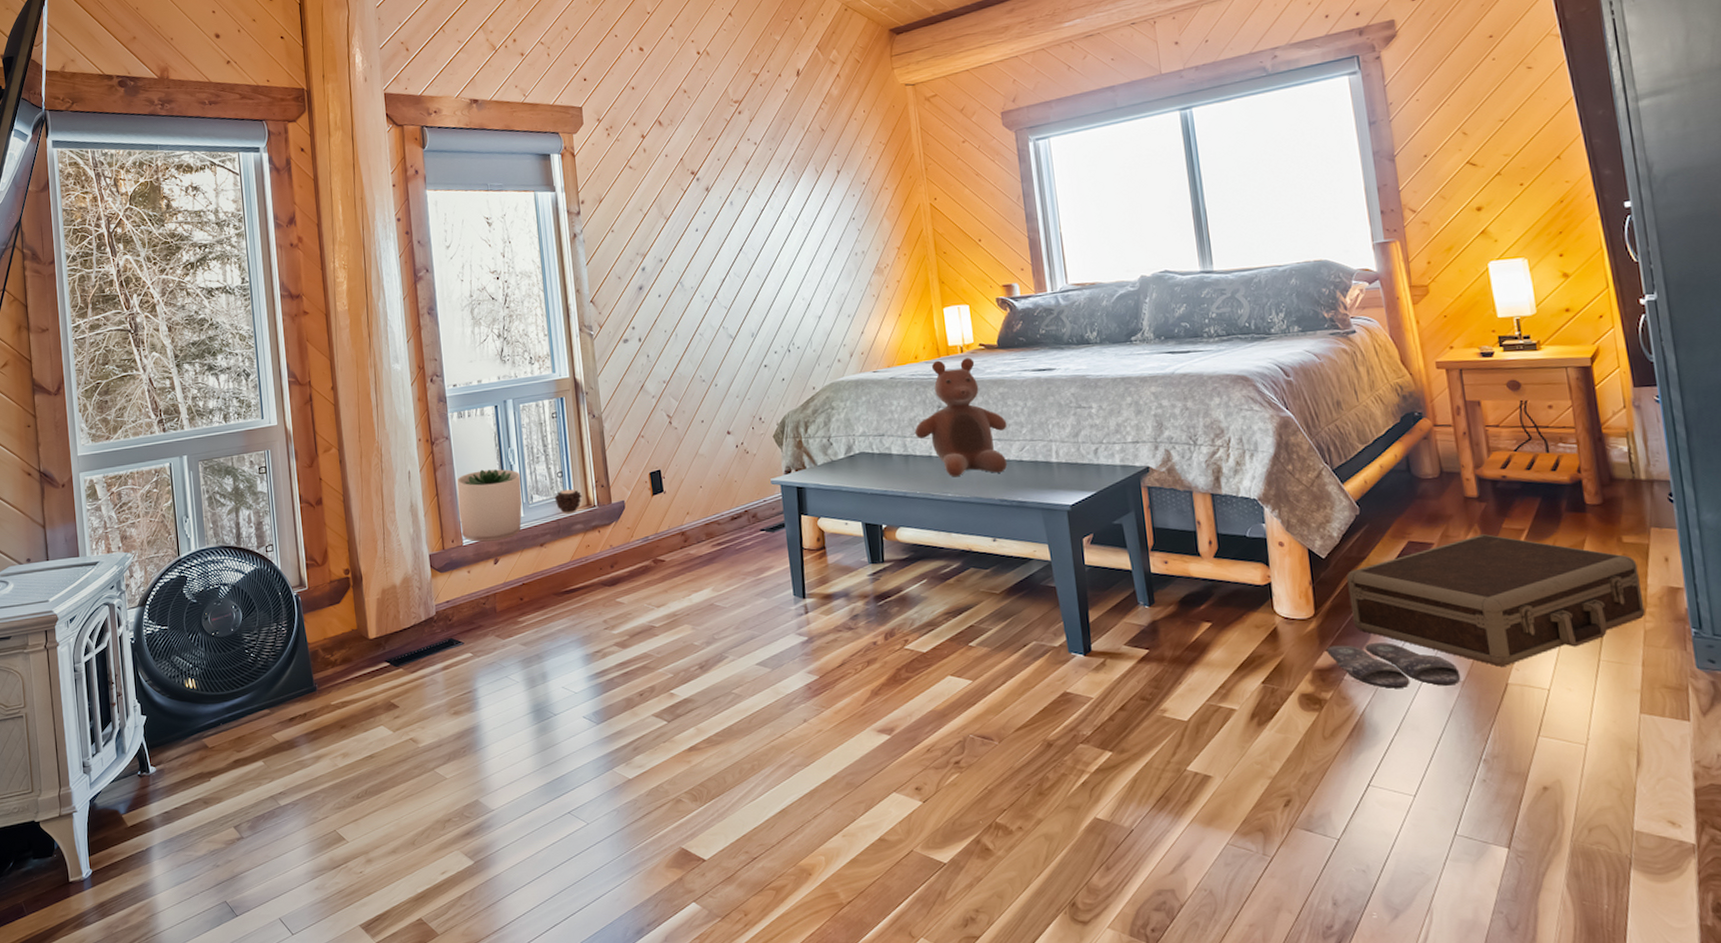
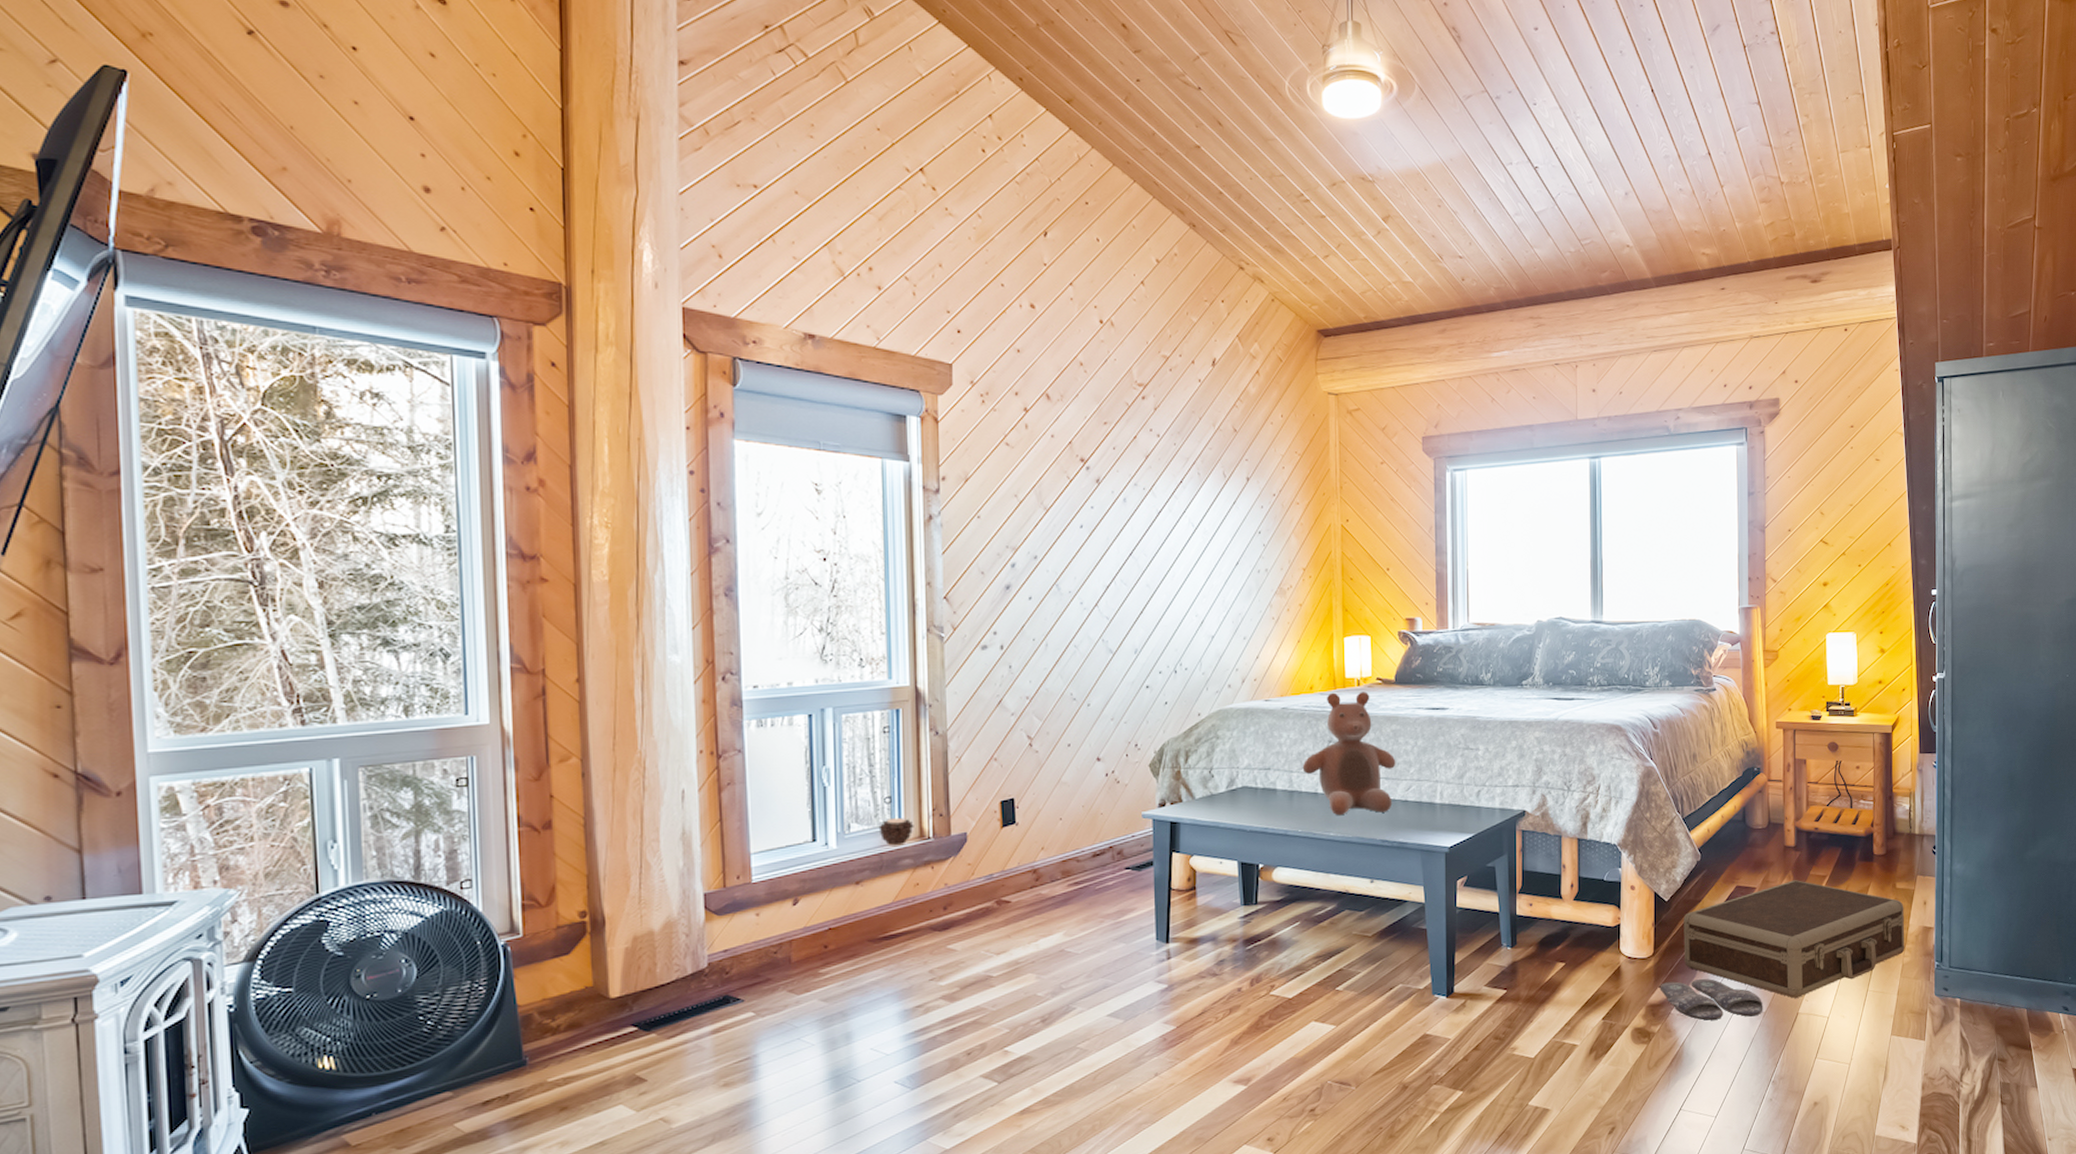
planter: present [456,469,522,542] -> none [748,791,837,879]

